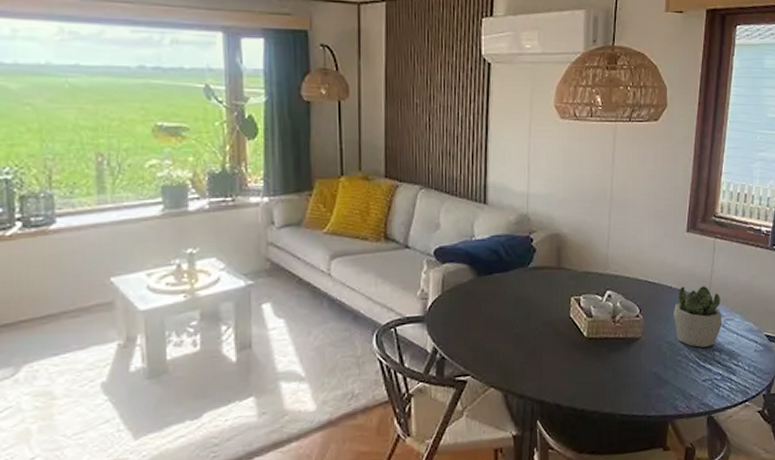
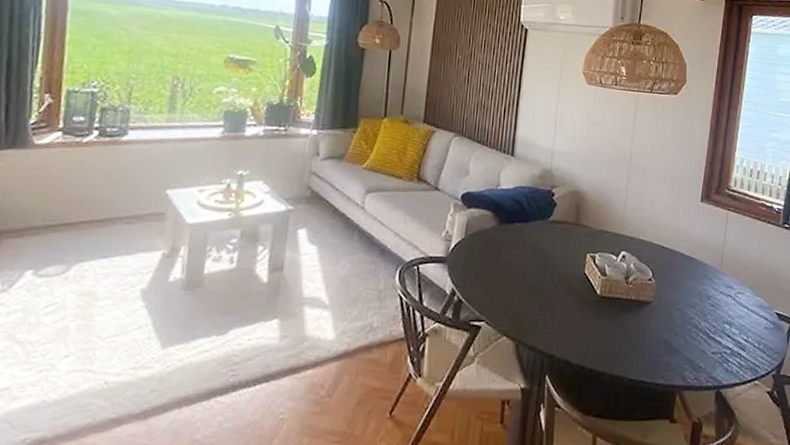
succulent plant: present [674,286,722,348] -> none [685,254,733,320]

